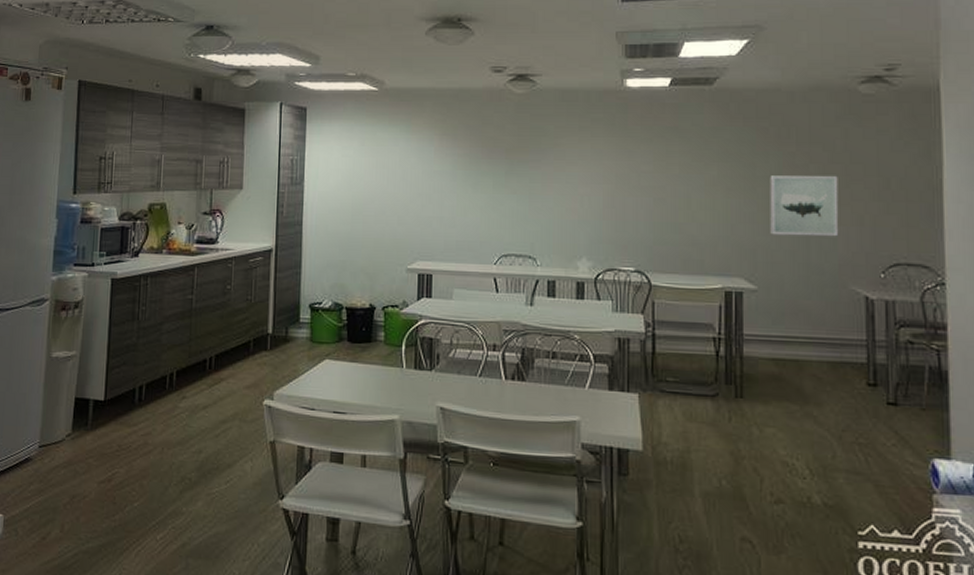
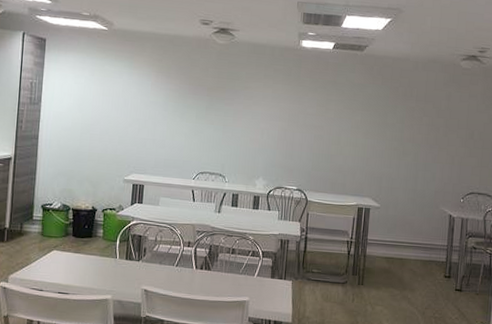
wall art: present [770,175,839,237] -> none [392,123,441,171]

